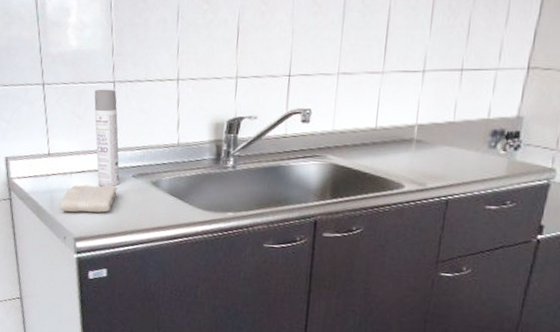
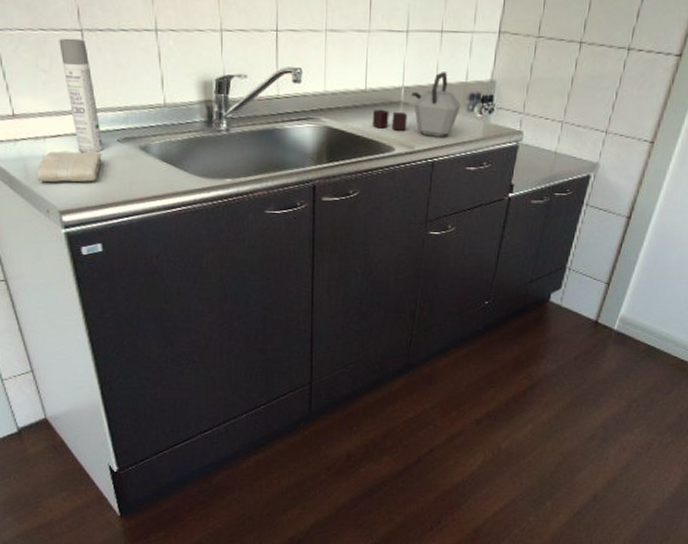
kettle: none [380,109,482,175] -> present [372,72,461,137]

